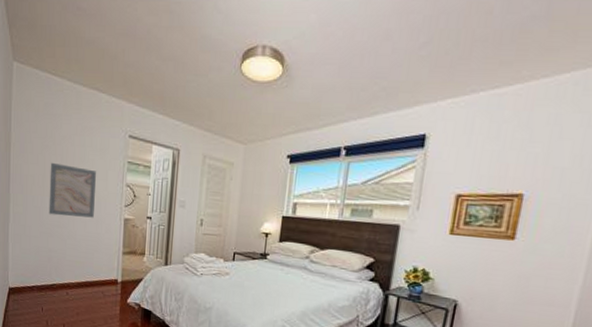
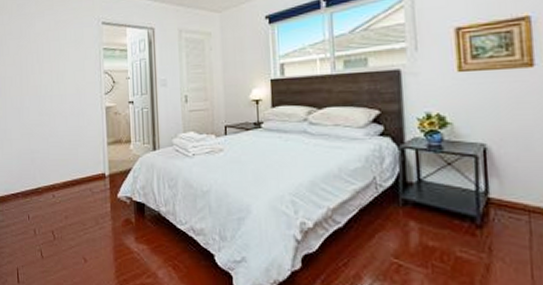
wall art: present [48,162,96,218] -> none [27,61,74,114]

